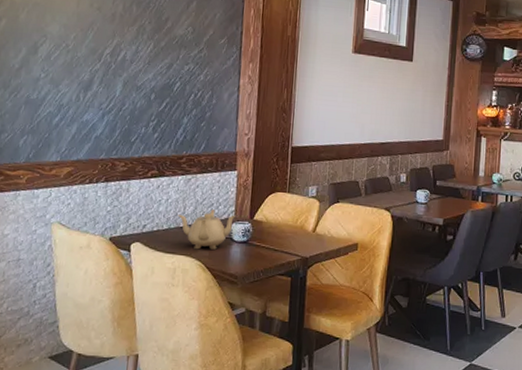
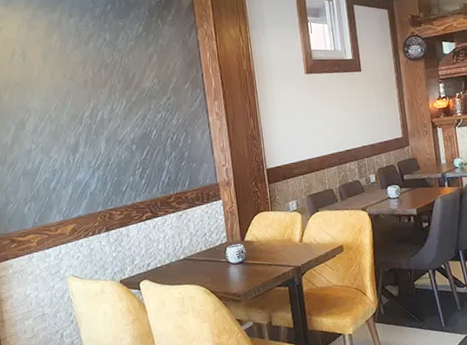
teapot: present [177,209,237,250] -> none [176,238,229,278]

